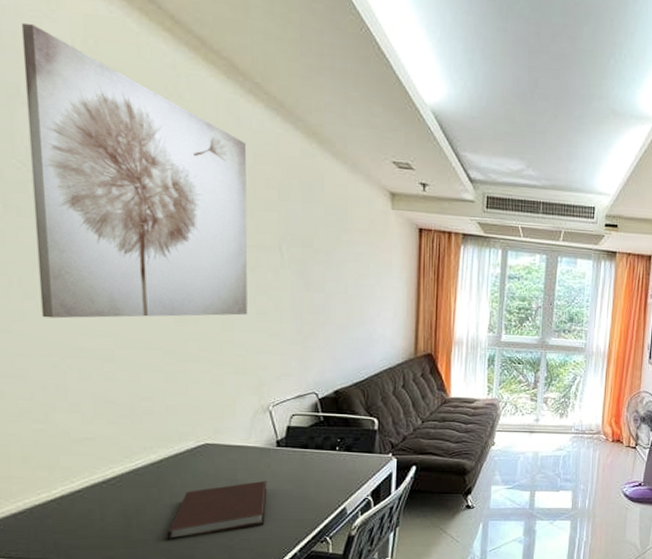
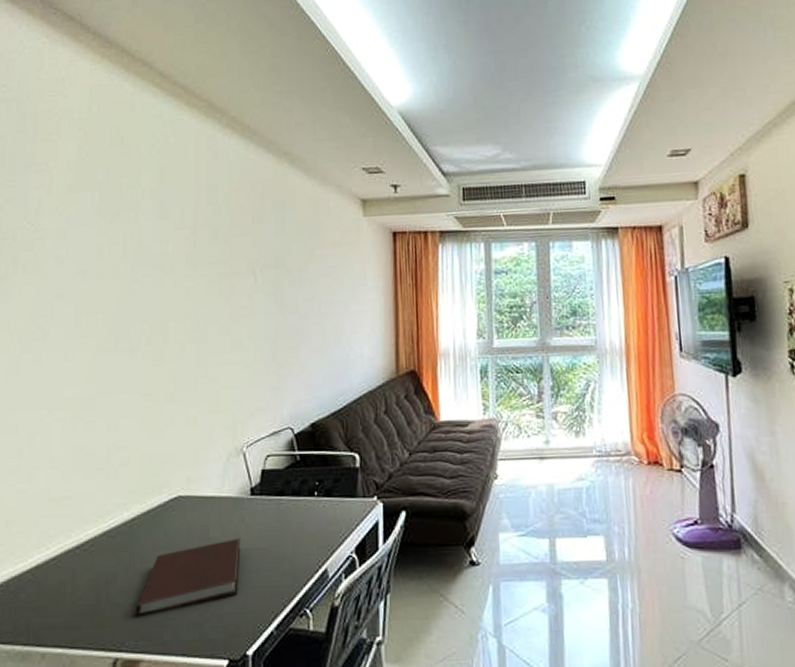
wall art: present [21,22,248,319] -> none [35,102,223,370]

